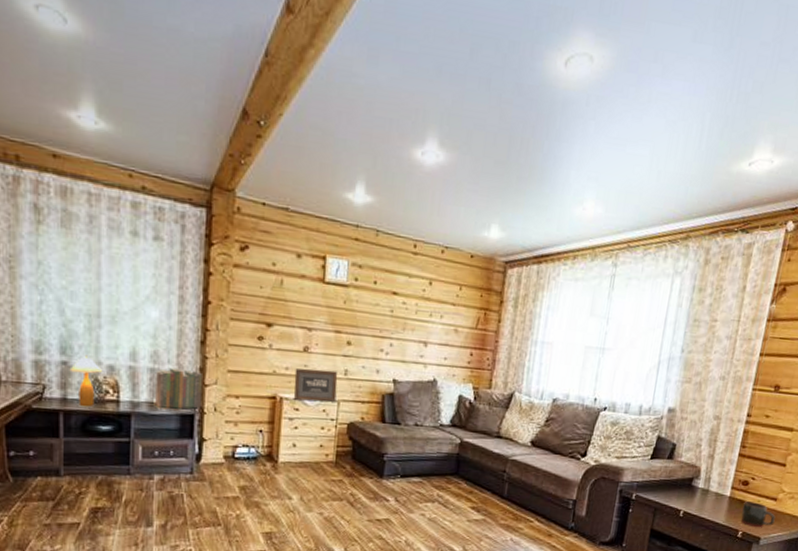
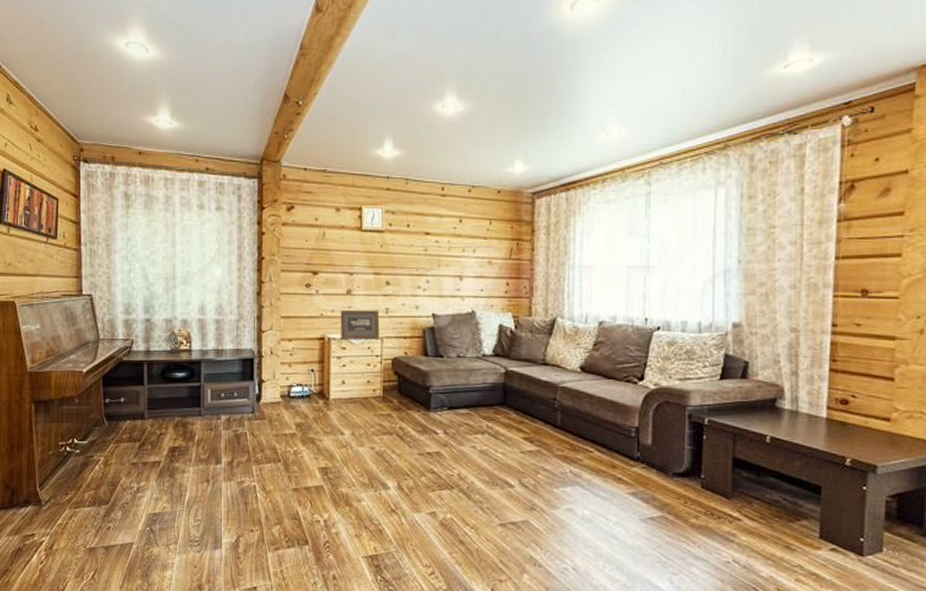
table lamp: present [69,355,103,408] -> none [151,312,178,357]
books: present [155,367,204,410] -> none [221,318,260,355]
mug: present [741,501,776,527] -> none [846,423,892,453]

